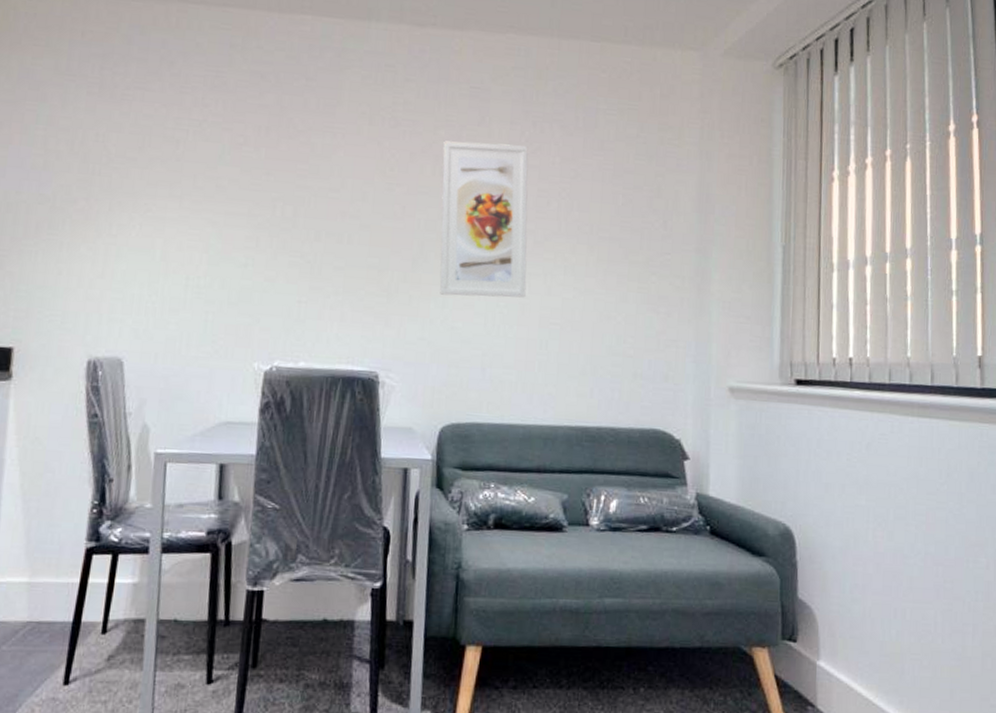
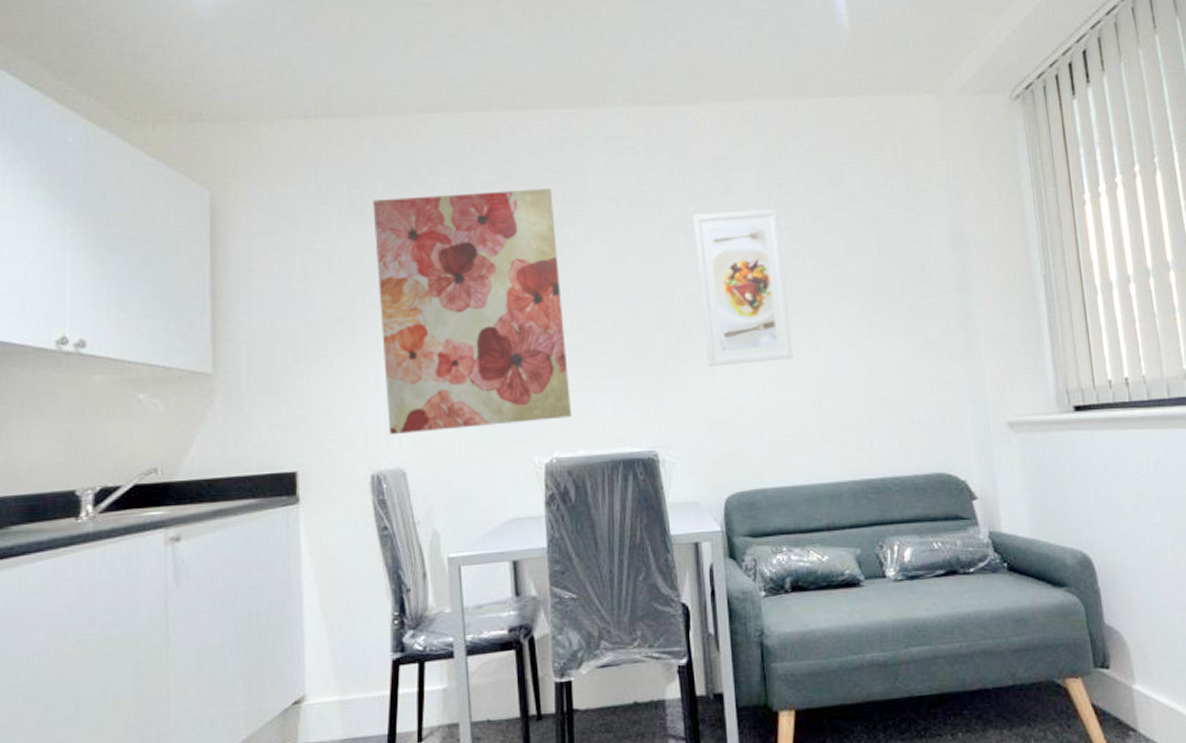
wall art: none [111,84,306,328] -> present [373,189,573,435]

